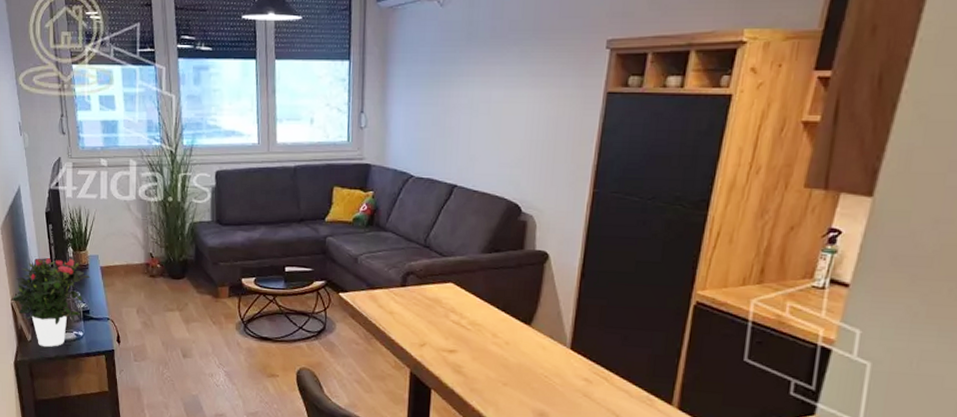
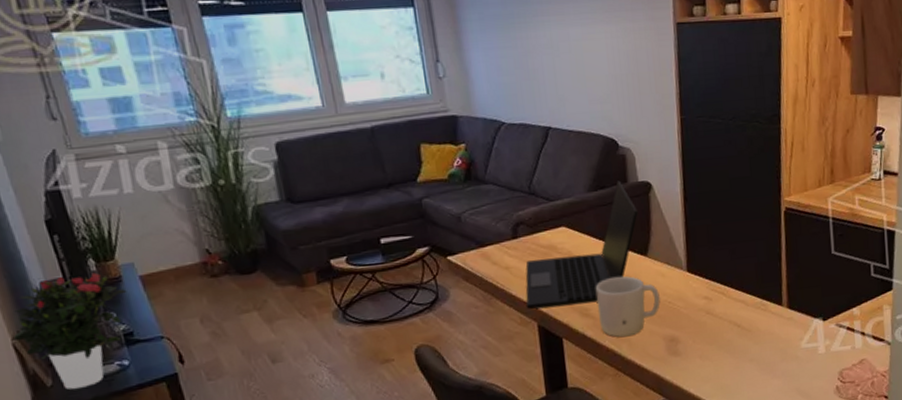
laptop: none [403,246,531,360] -> present [526,180,639,309]
mug: none [469,340,537,402] -> present [595,276,660,337]

